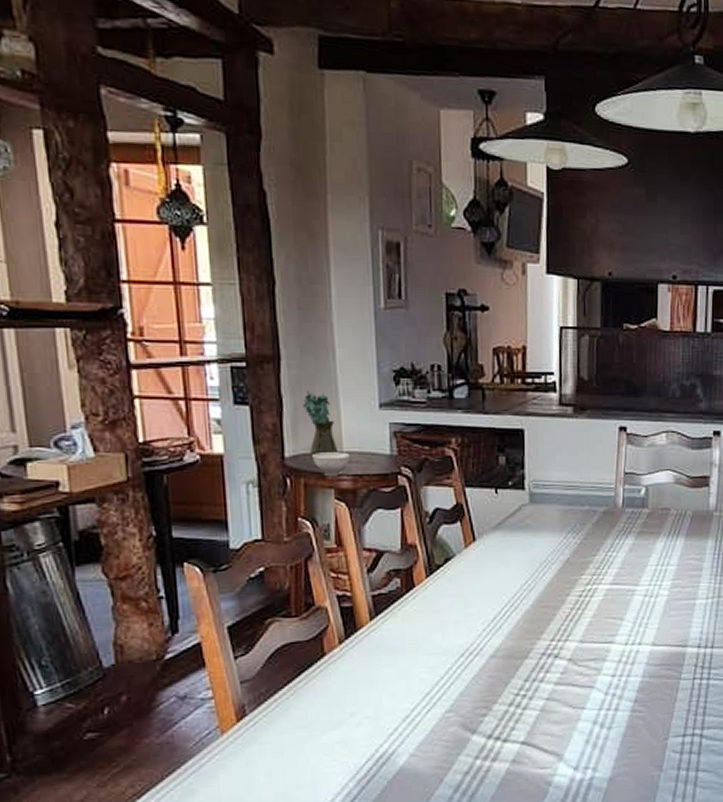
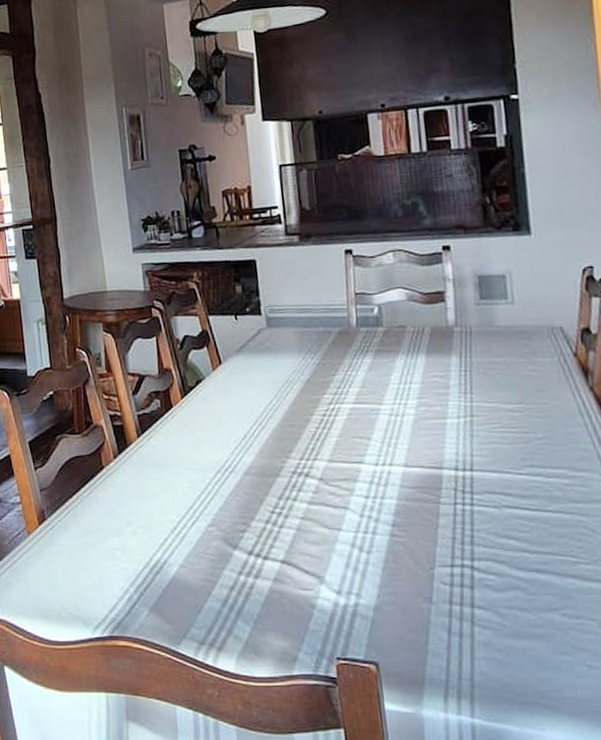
vase: present [303,391,339,466] -> none [75,243,104,305]
bowl: present [311,452,350,477] -> none [83,291,113,313]

